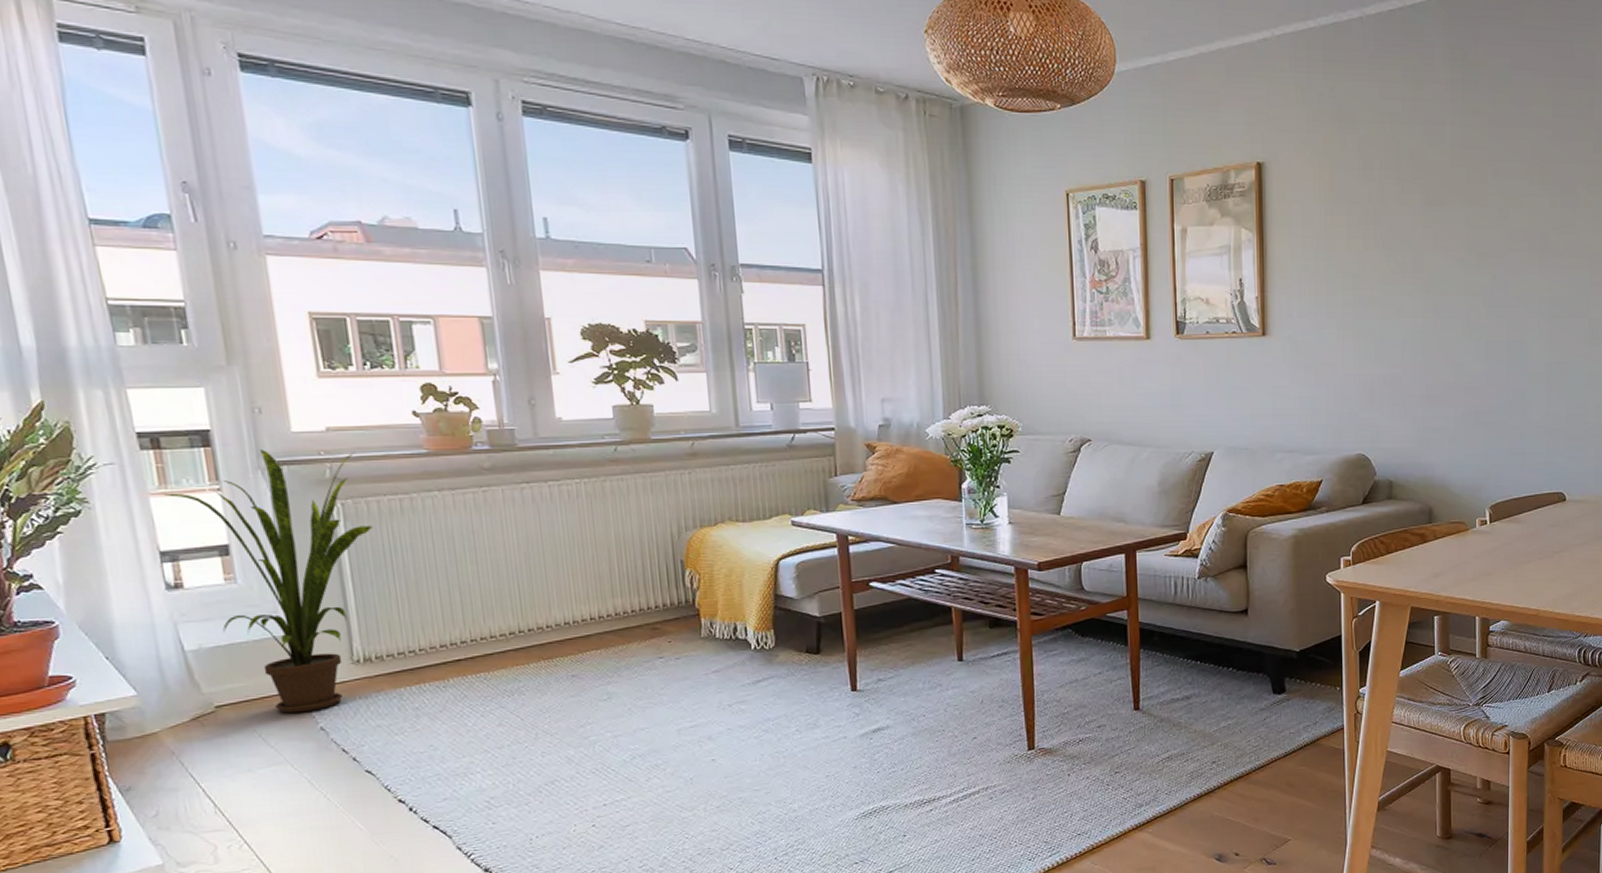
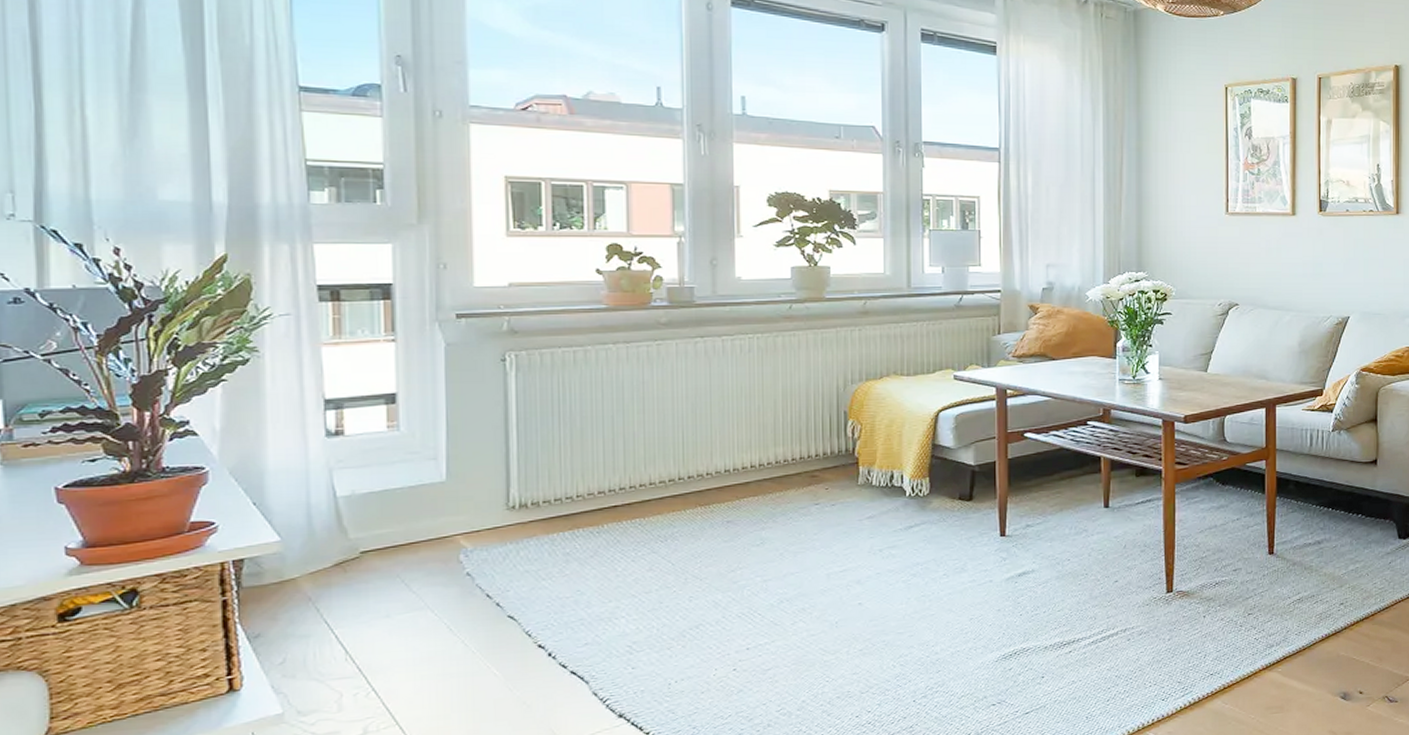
house plant: present [164,450,373,714] -> none [337,303,544,559]

